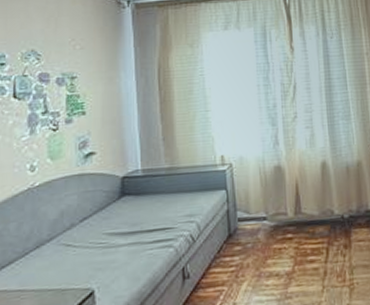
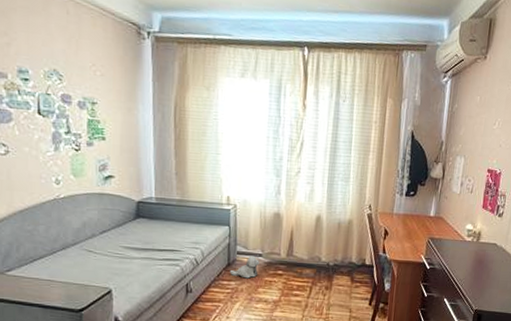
plush toy: none [231,220,265,250] -> present [229,255,259,279]

